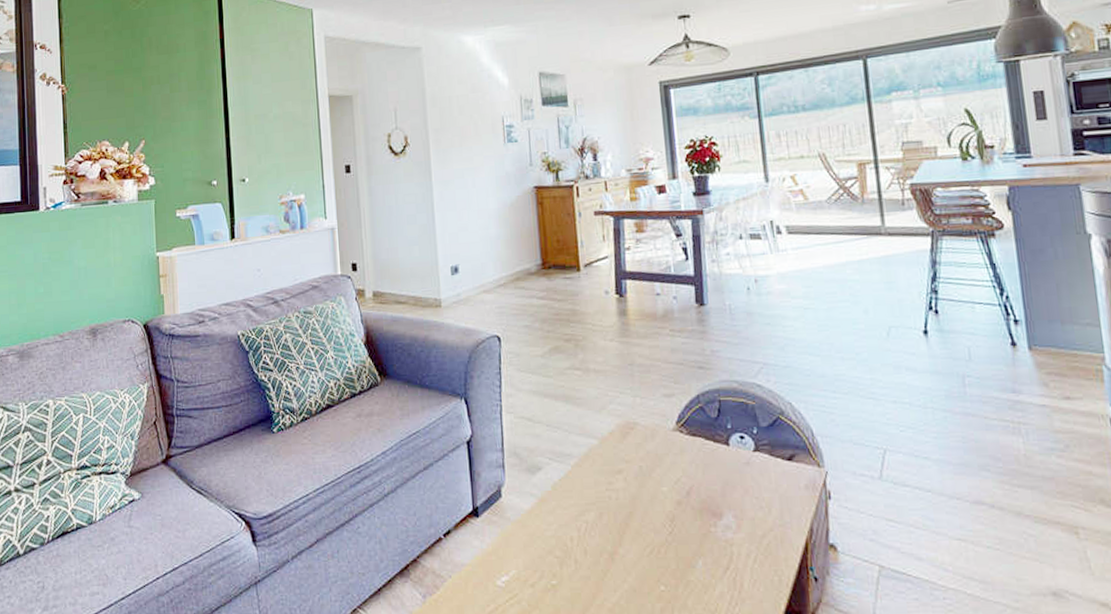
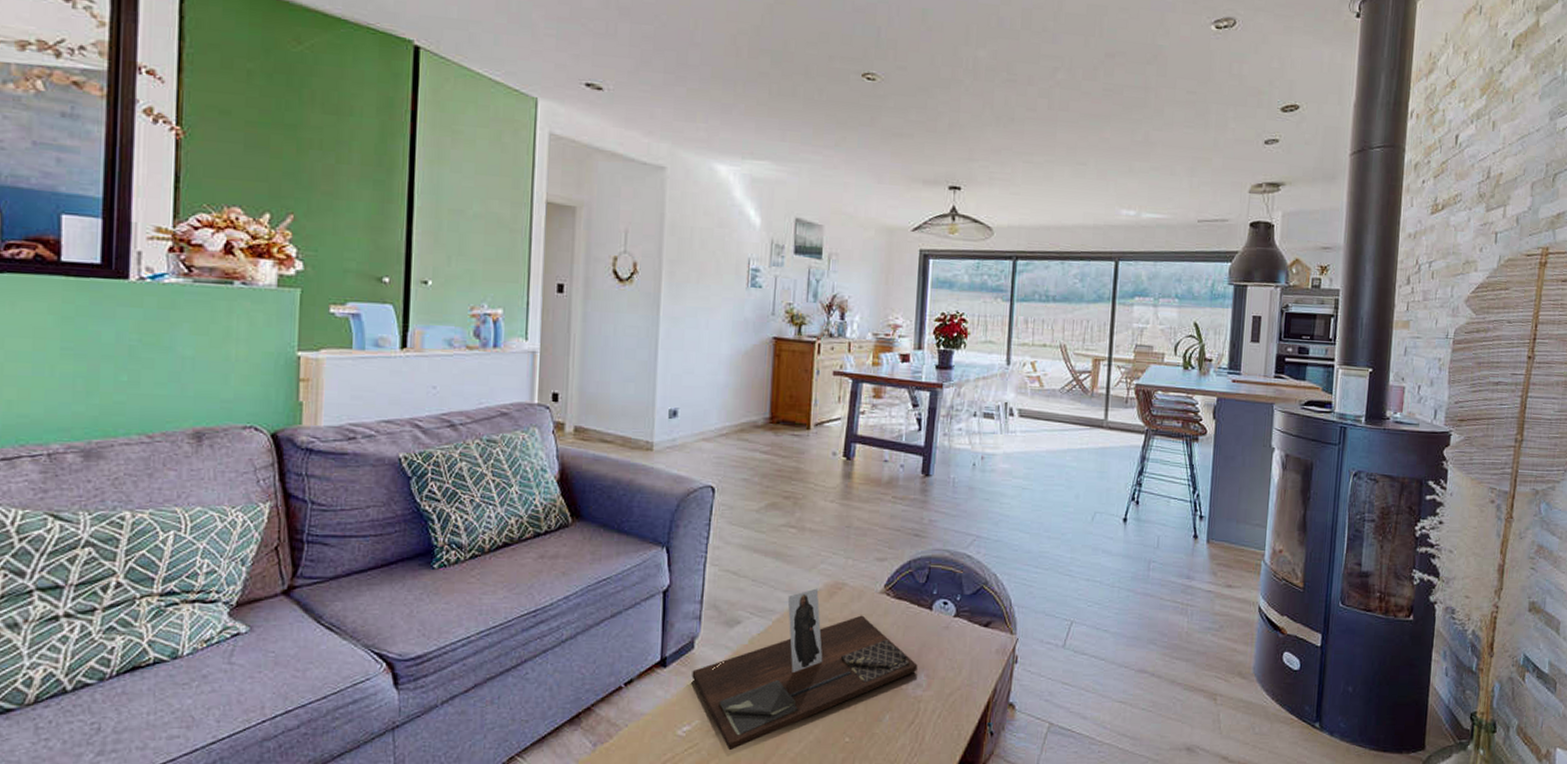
decorative tray: none [503,429,724,601] -> present [692,588,918,751]

